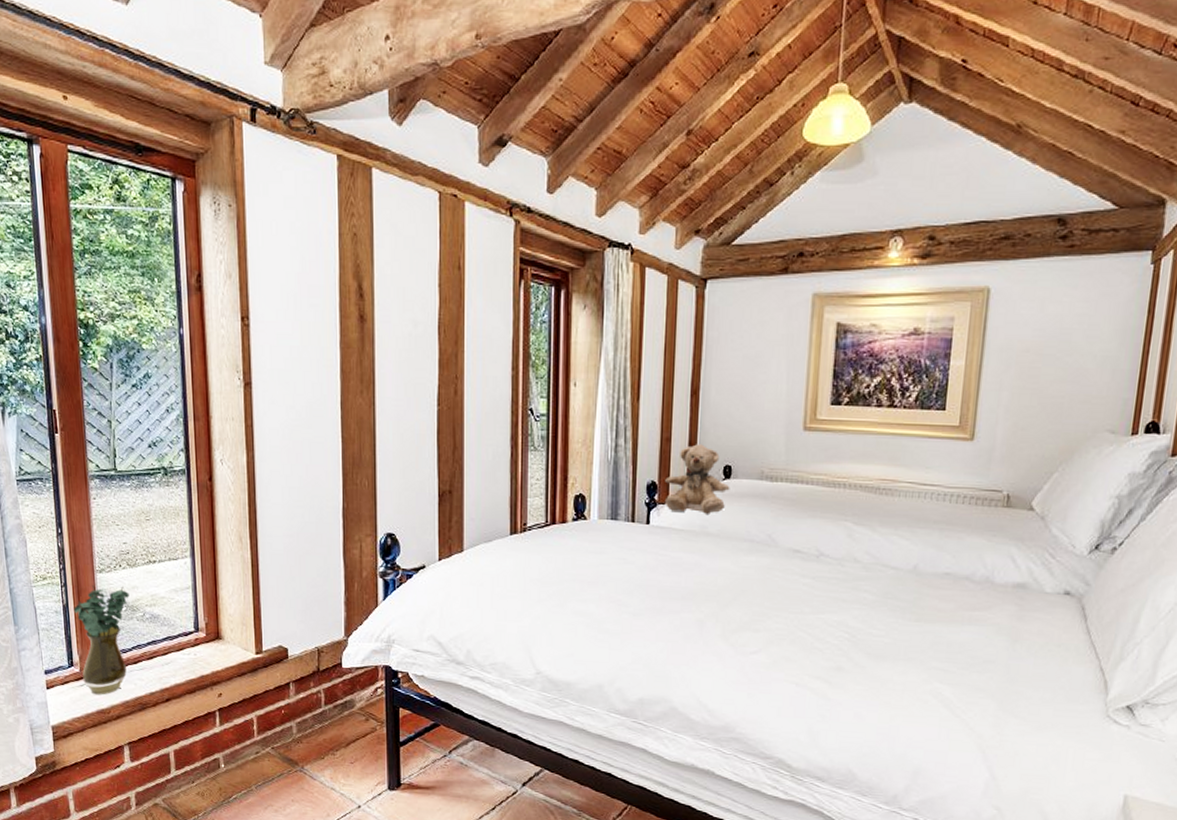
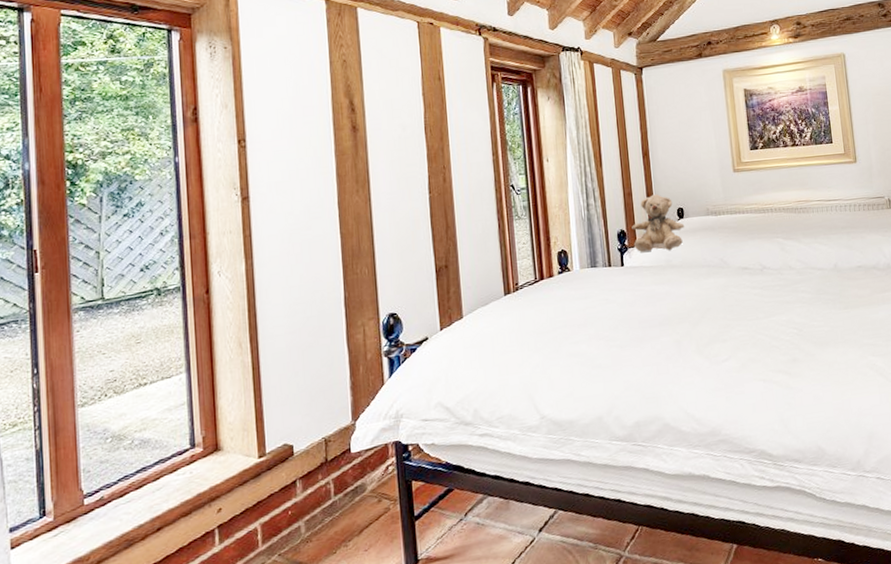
vase: present [74,585,129,696] -> none [49,416,116,543]

